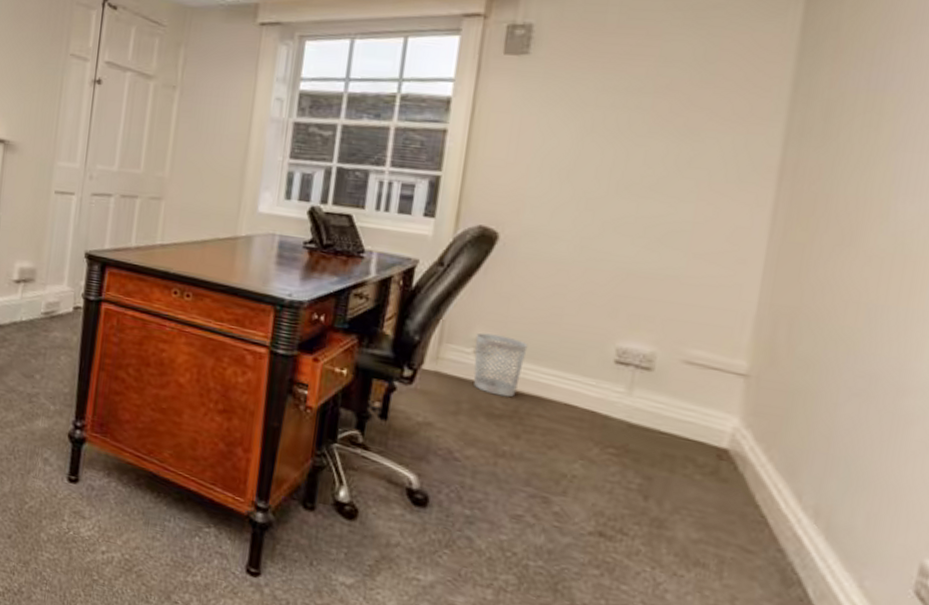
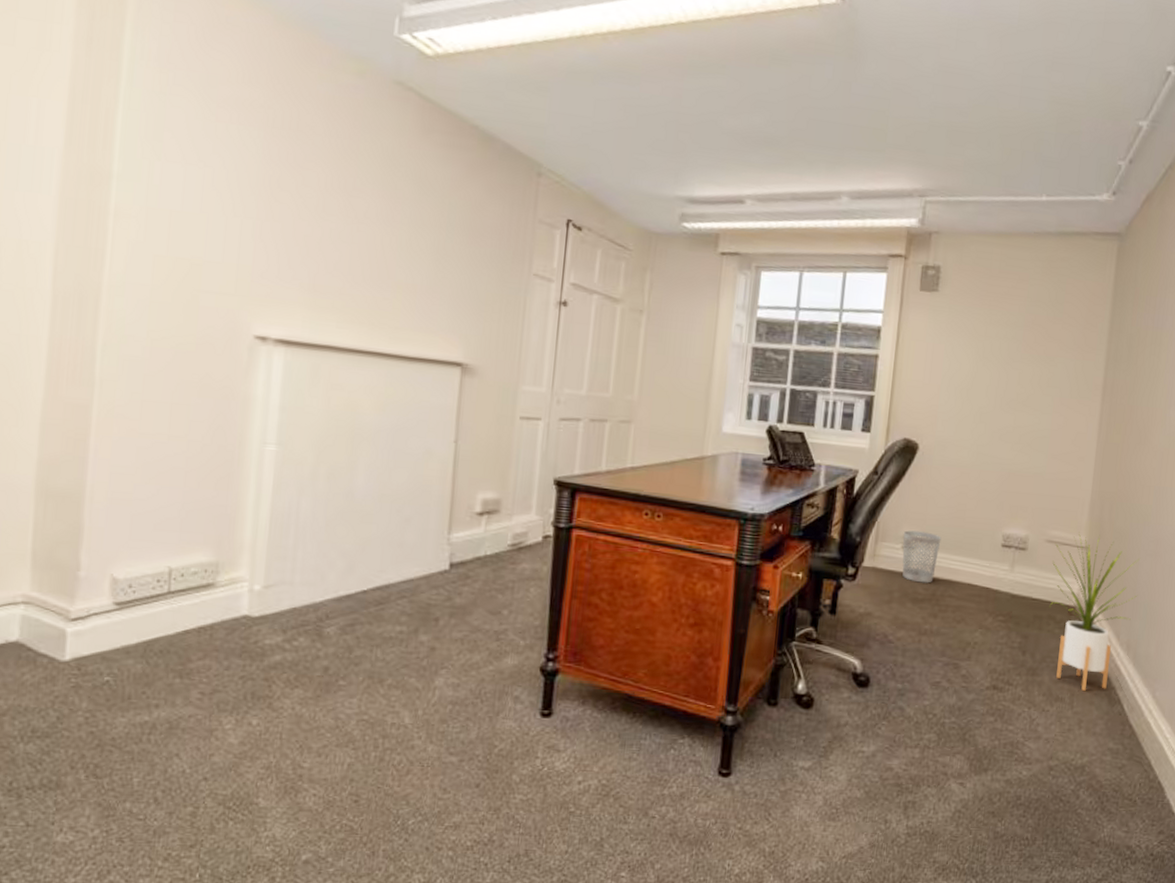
house plant: none [686,354,839,564] -> present [1049,532,1140,692]

